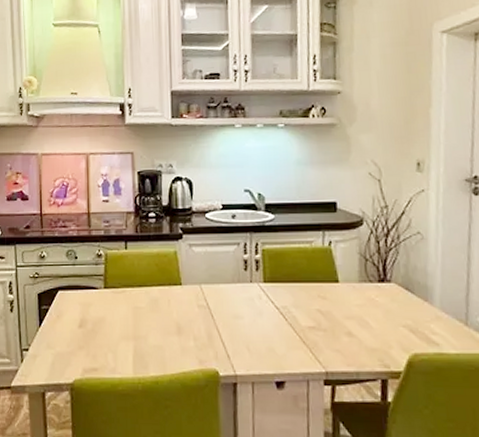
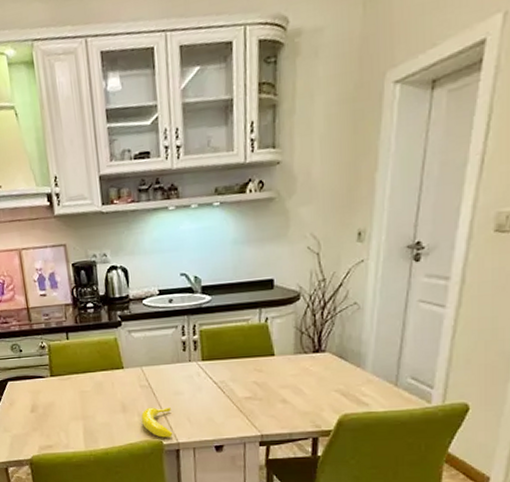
banana: none [196,331,231,368] -> present [140,407,173,438]

